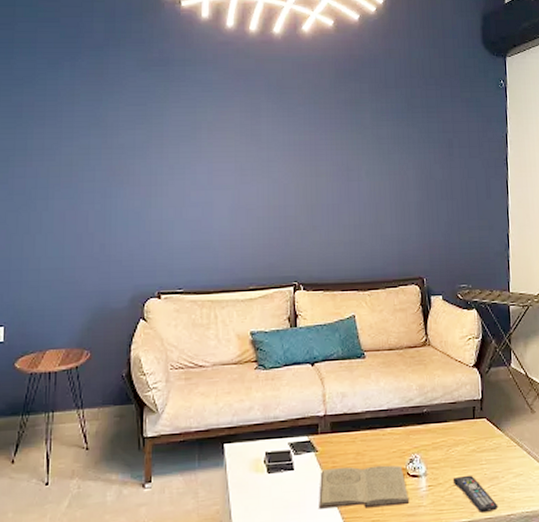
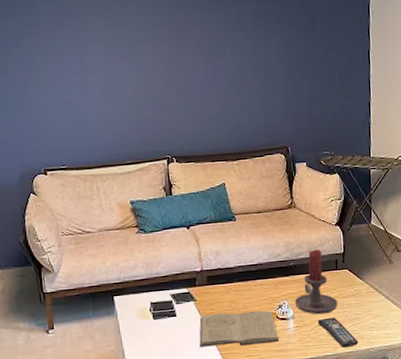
candle holder: none [427,394,476,472] -> present [294,249,338,315]

